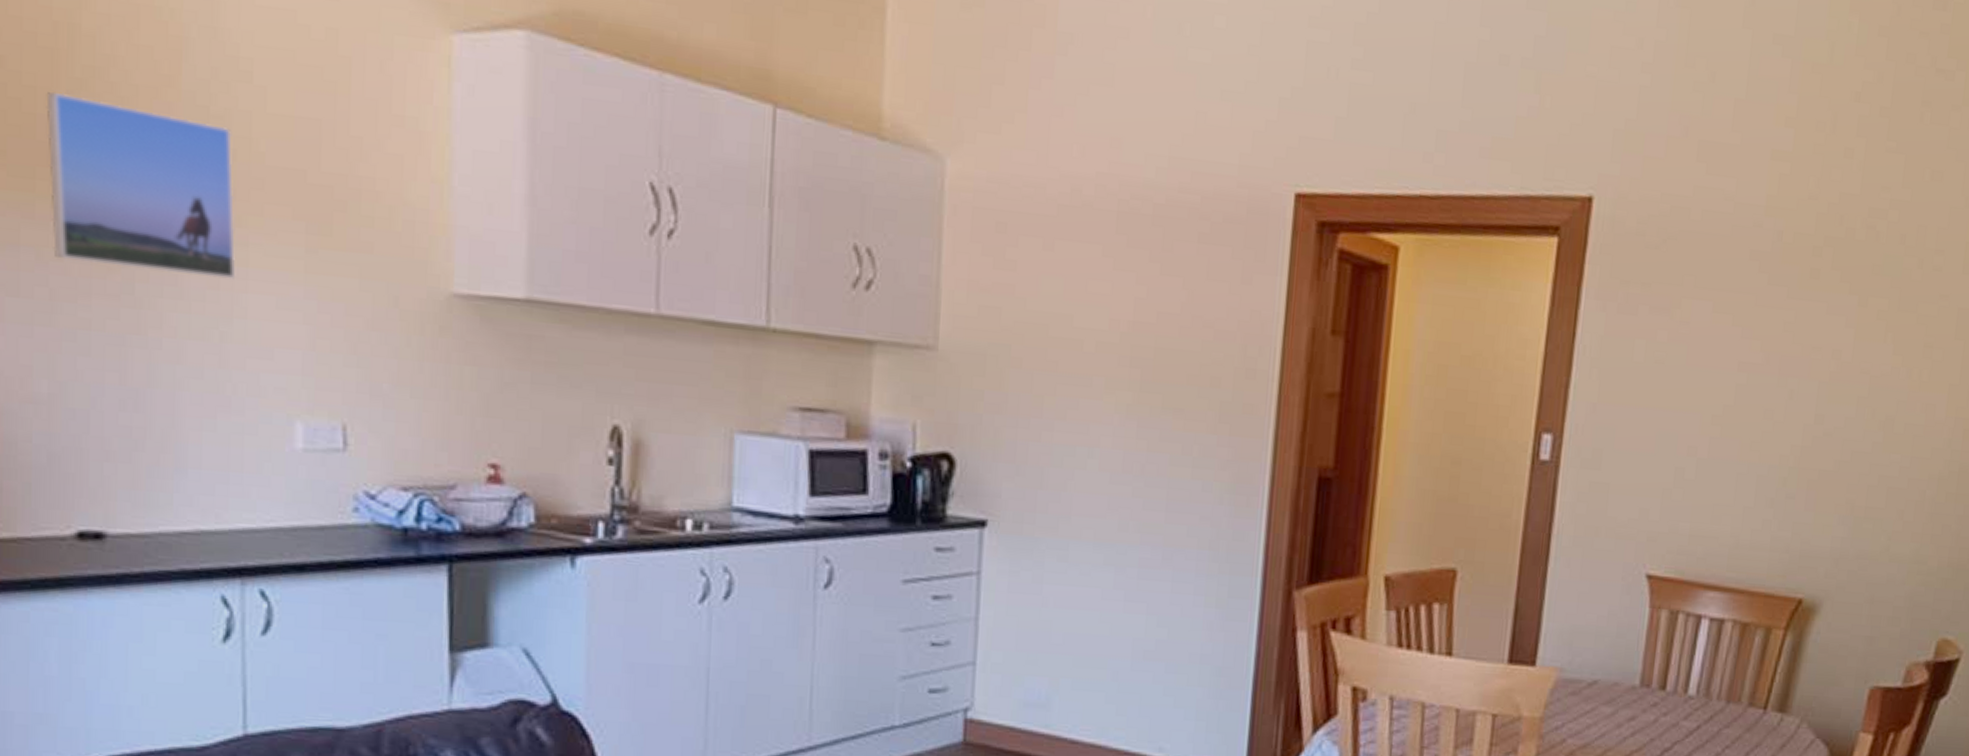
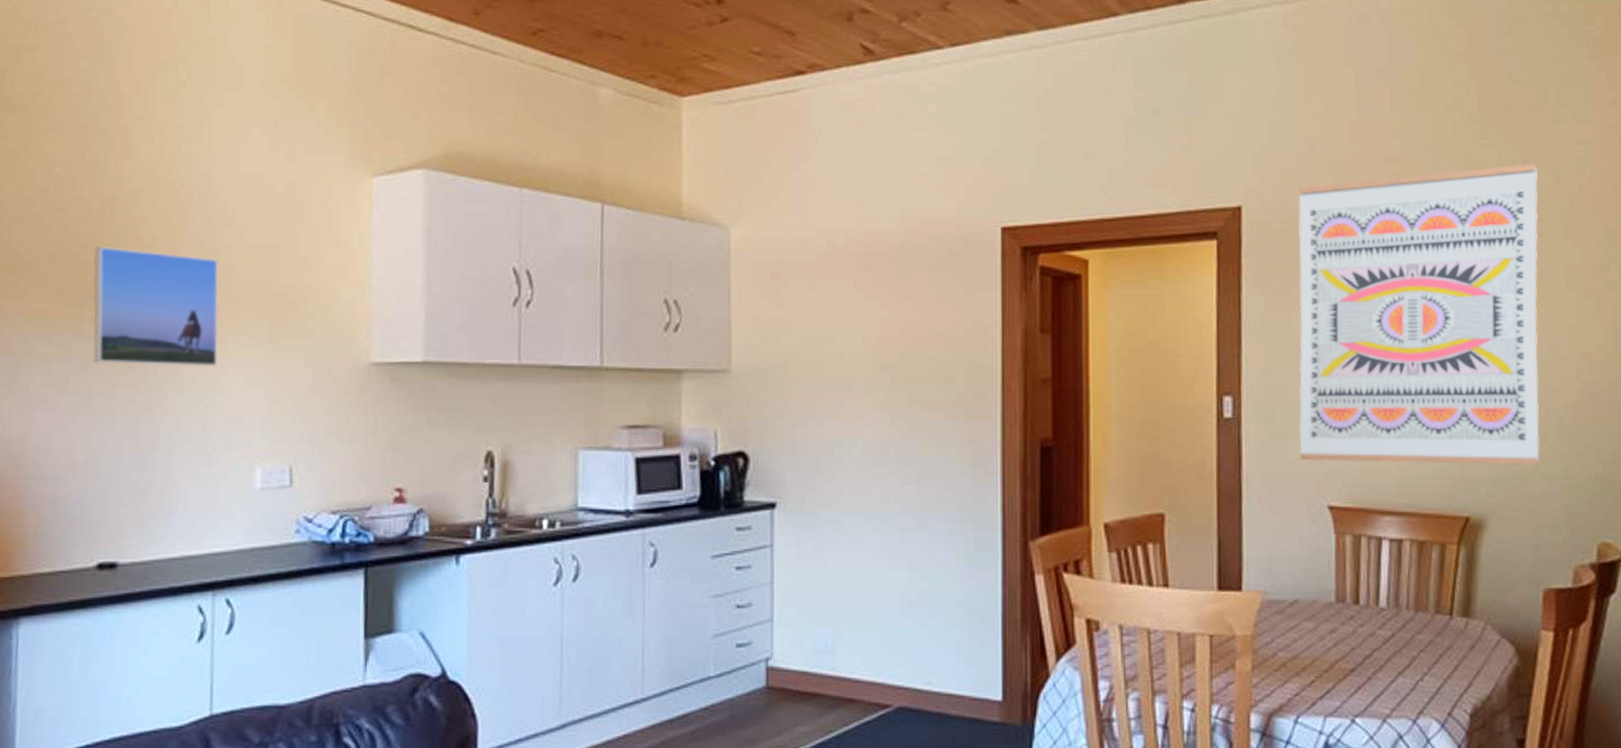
wall art: none [1621,177,1947,545] -> present [1298,163,1540,466]

